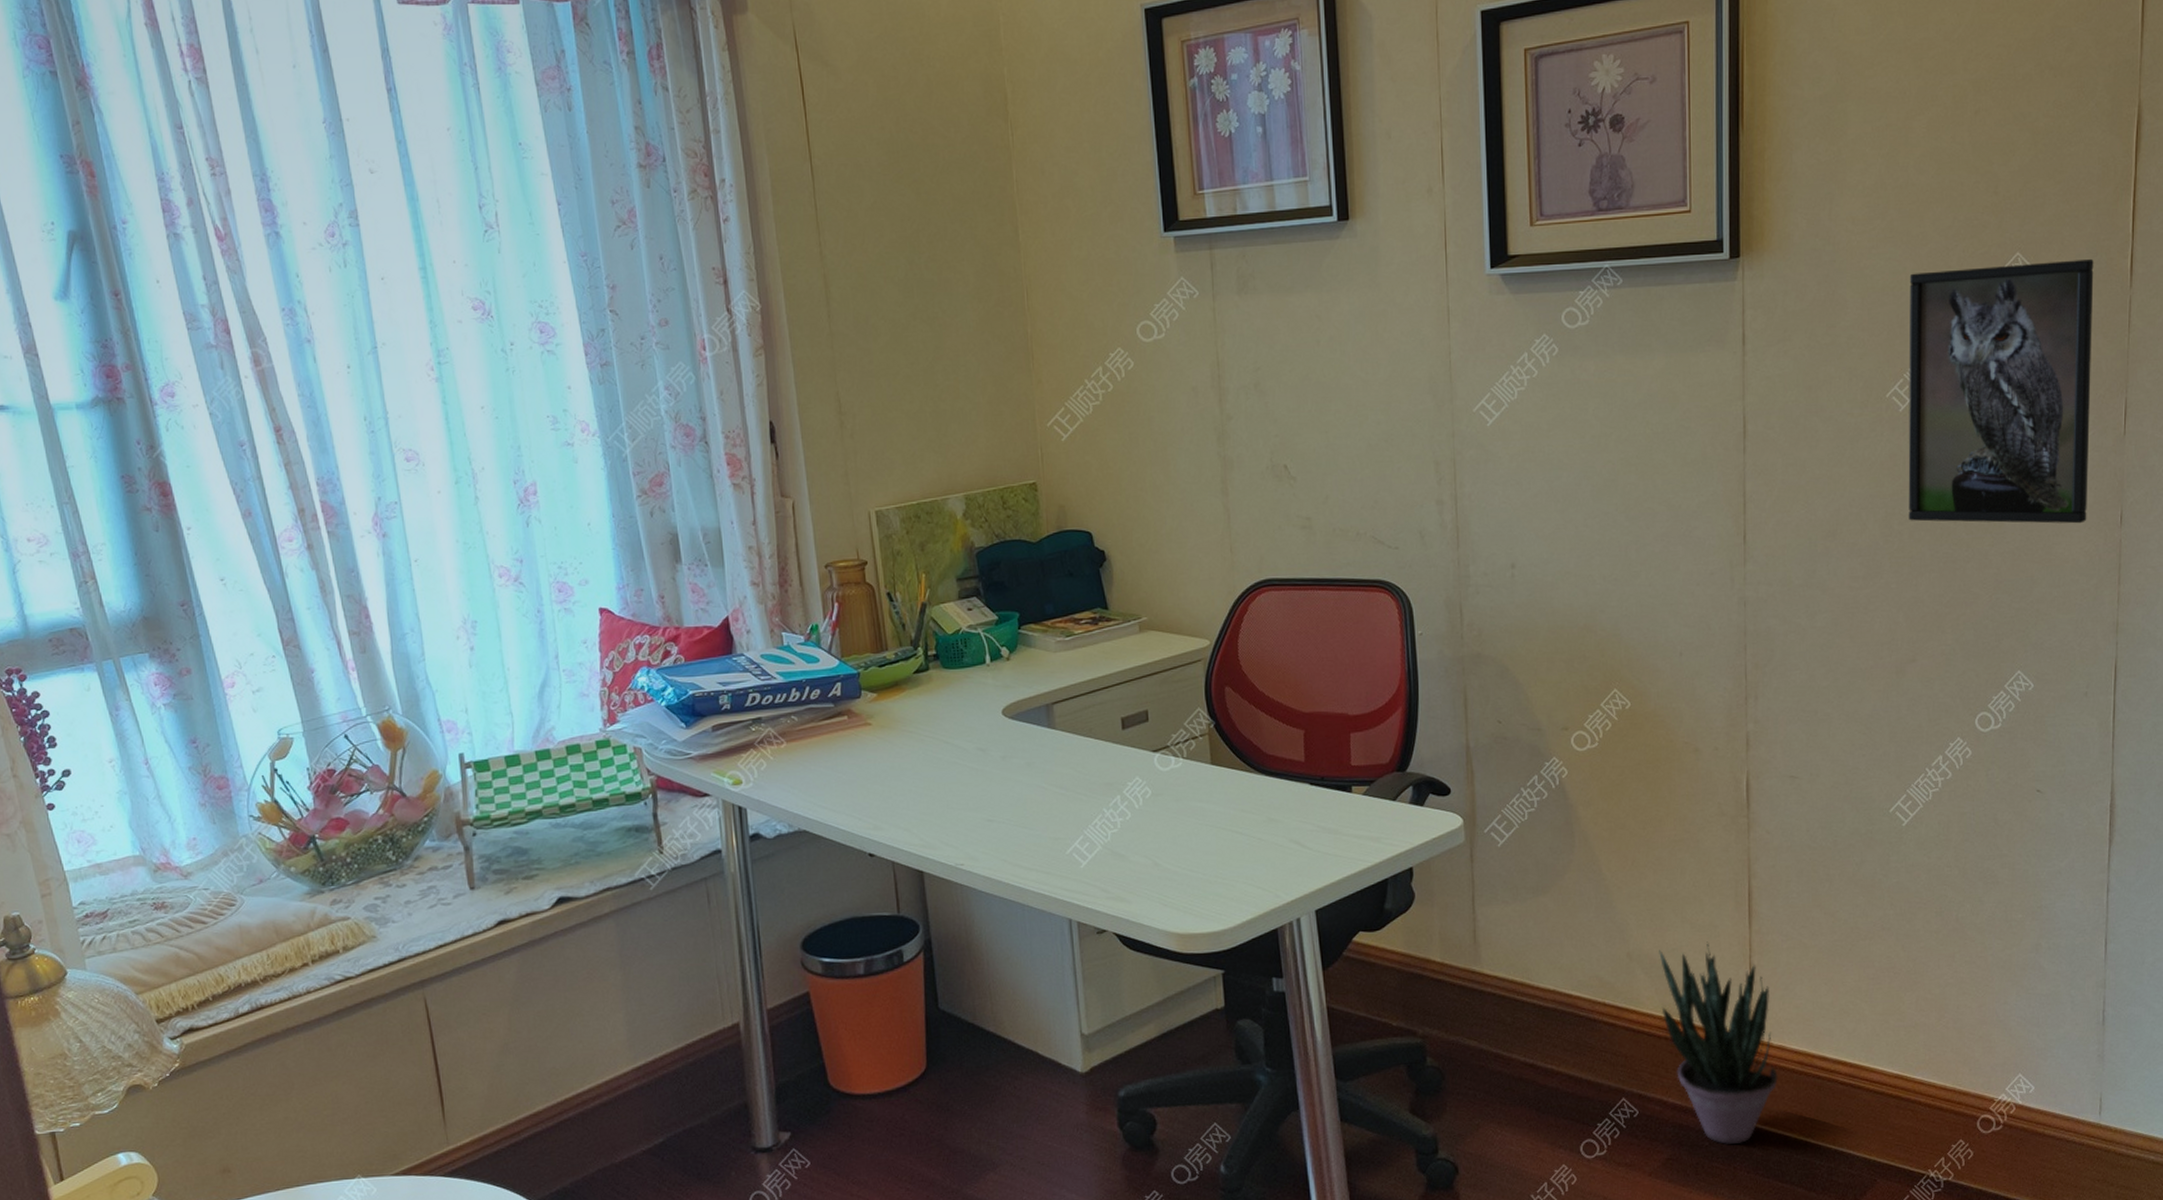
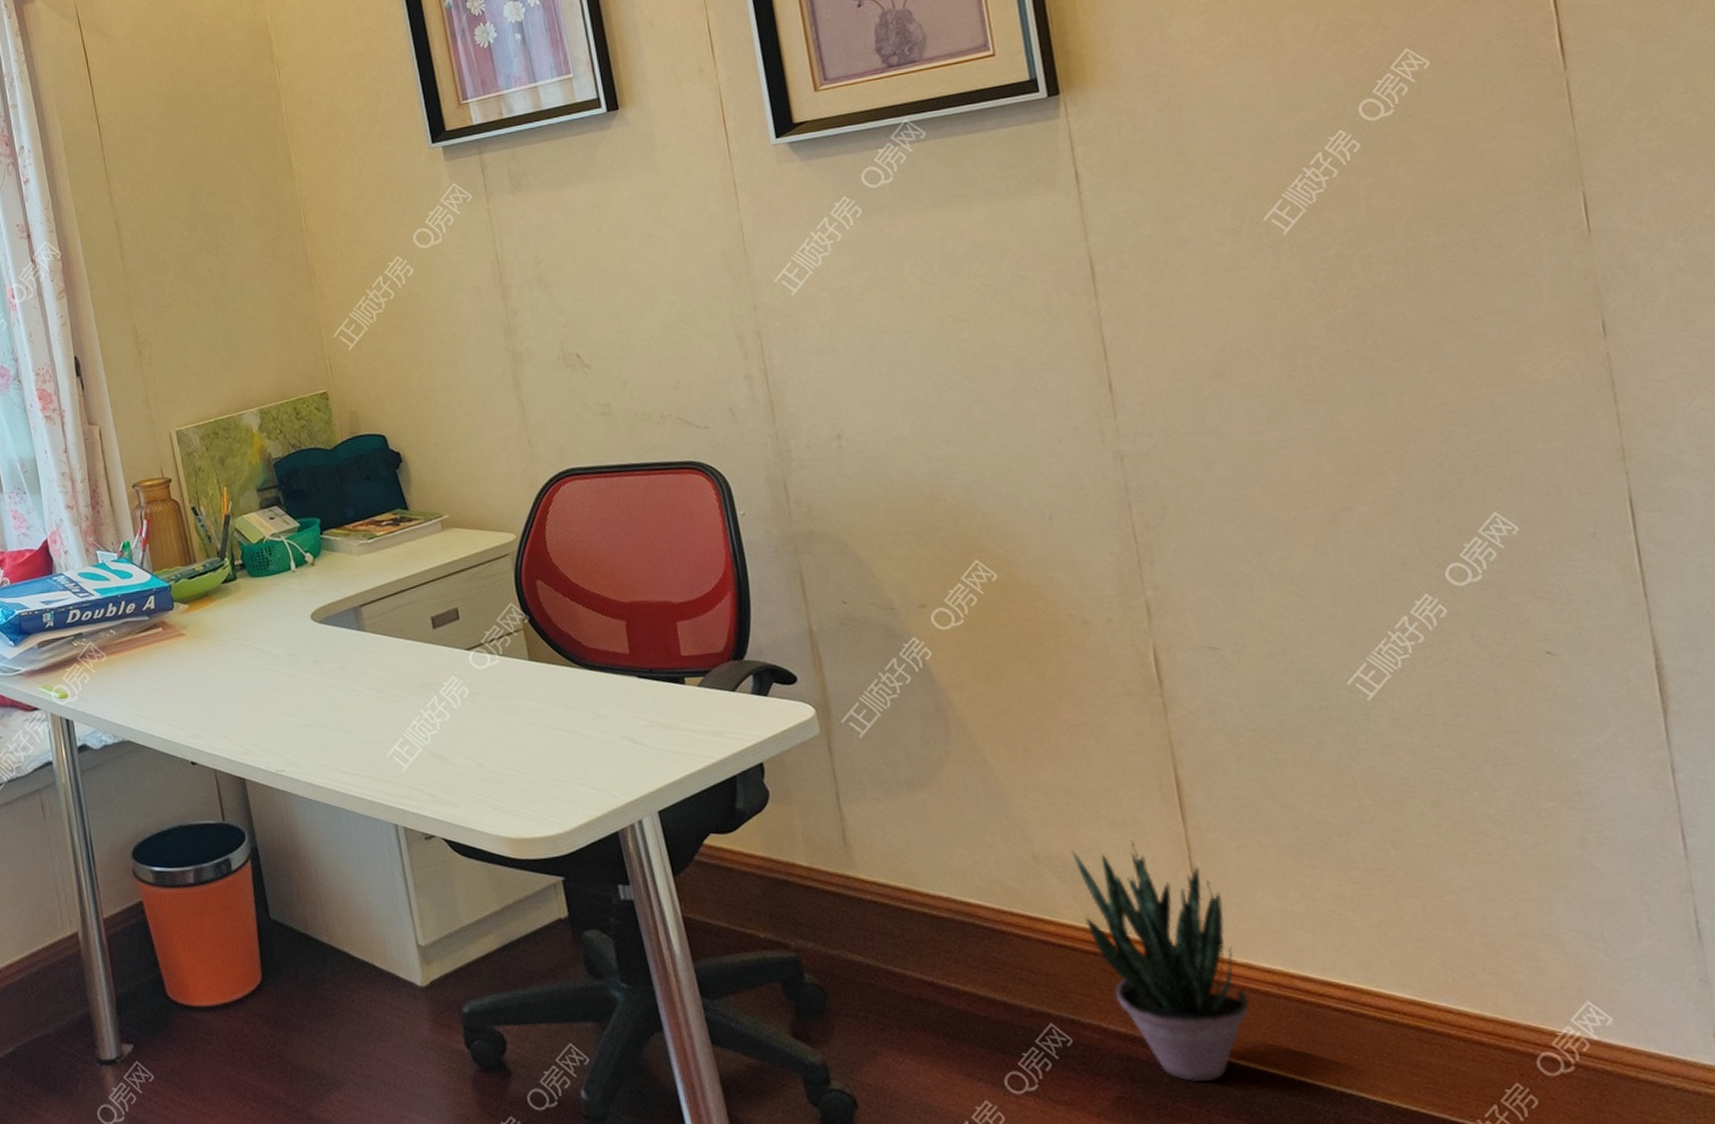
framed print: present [1908,258,2094,524] -> none [1271,43,1556,353]

